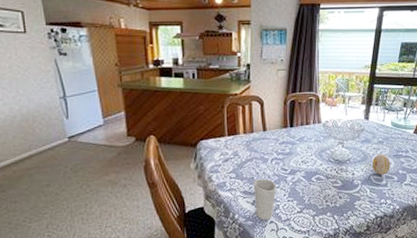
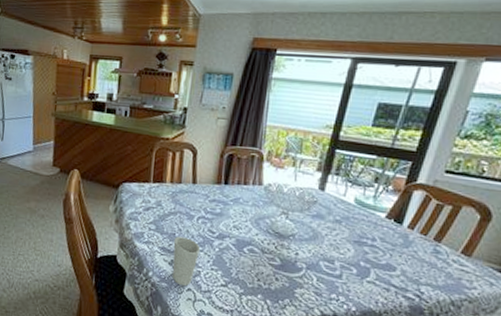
decorative egg: present [371,153,390,176] -> none [322,235,349,264]

